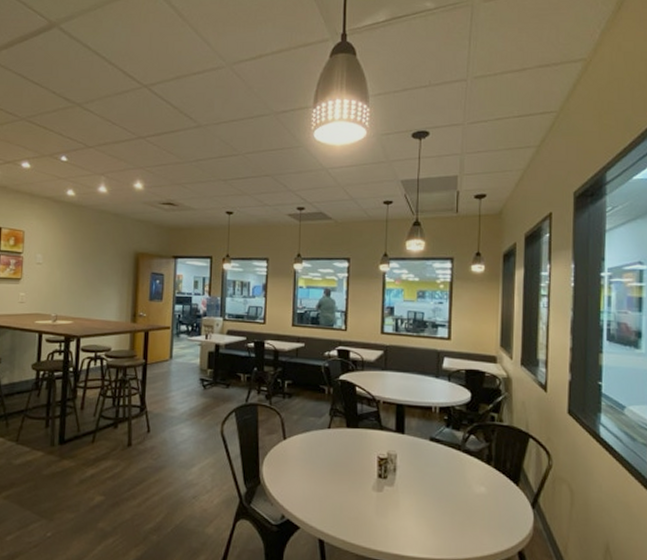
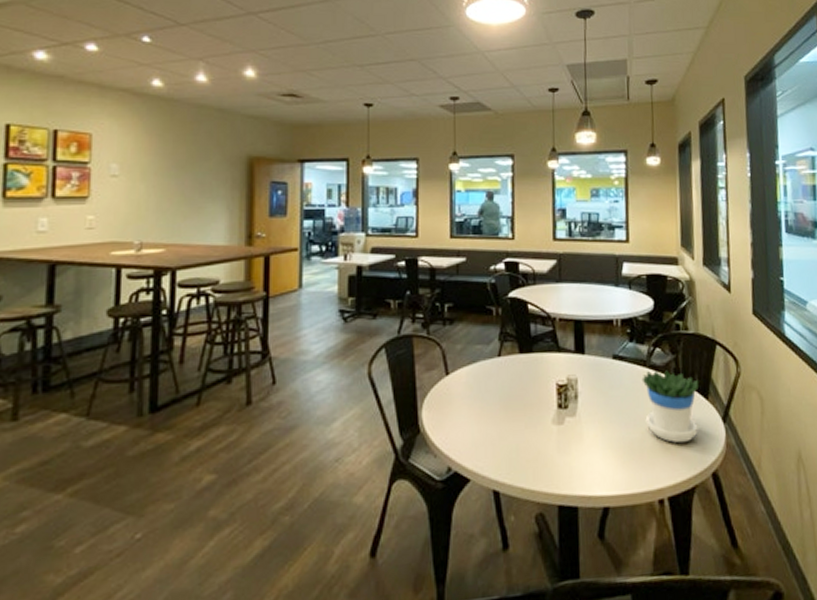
flowerpot: none [456,455,511,521] -> present [641,370,699,443]

